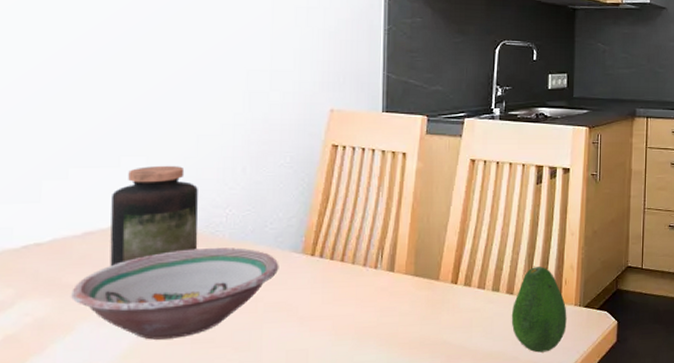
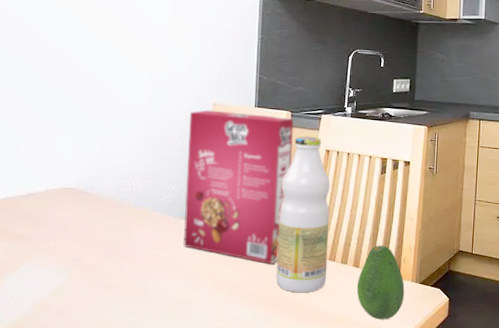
bowl: present [71,247,279,340] -> none [17,211,171,283]
jar: present [110,165,199,267] -> none [45,143,111,222]
cereal box: none [296,117,430,298] -> present [183,110,294,264]
bottle: none [414,144,477,330] -> present [276,136,330,293]

